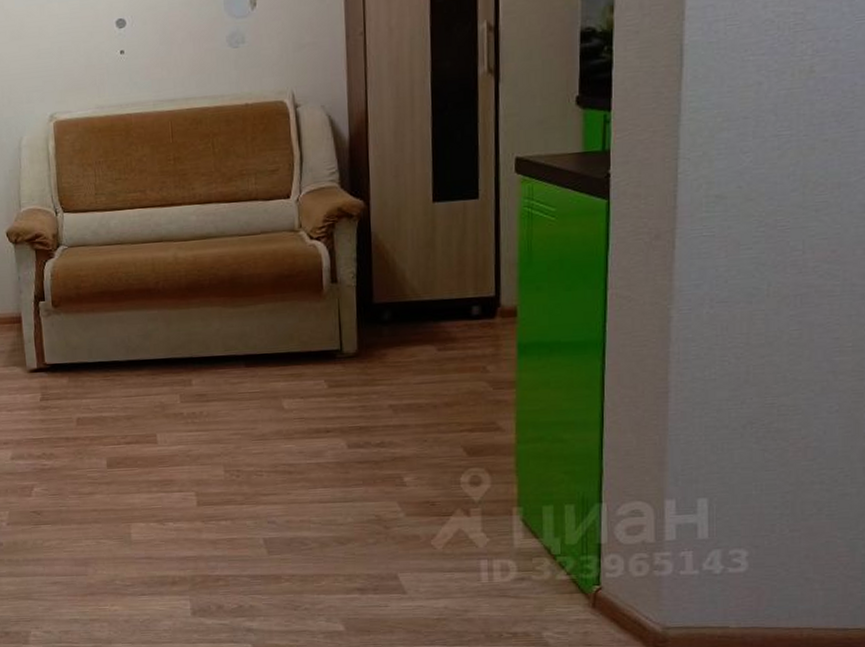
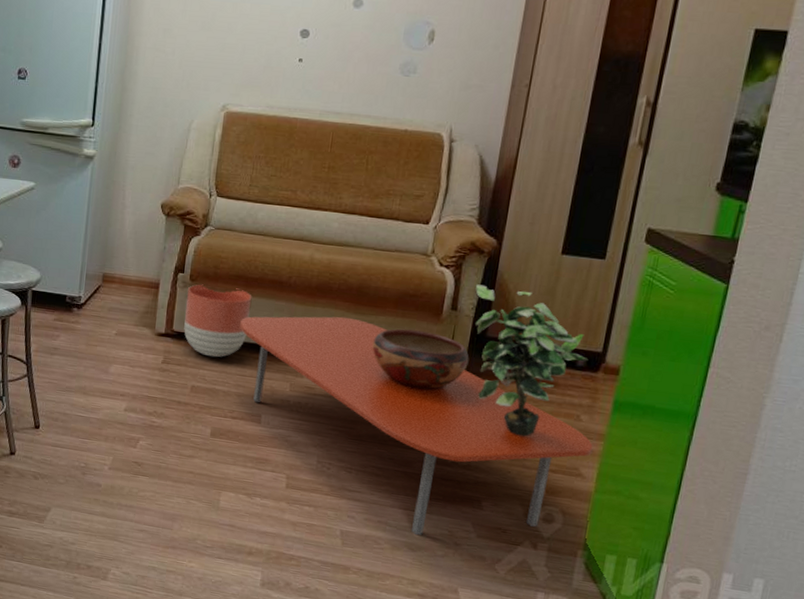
planter: none [52,305,124,384] -> present [184,284,252,358]
coffee table: none [115,312,506,528] -> present [240,316,593,536]
decorative bowl: none [257,311,361,374] -> present [372,328,469,390]
potted plant: none [351,247,483,401] -> present [475,284,589,436]

